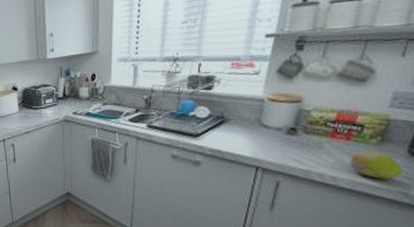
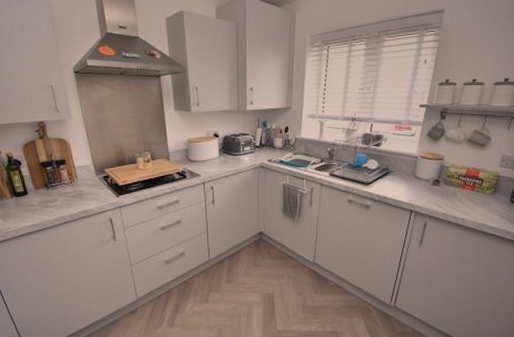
fruit: present [349,150,403,179] -> none [474,199,507,221]

